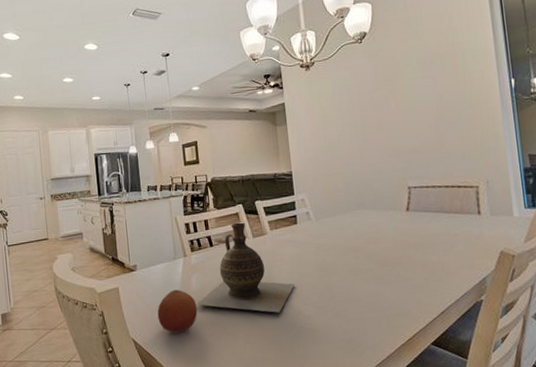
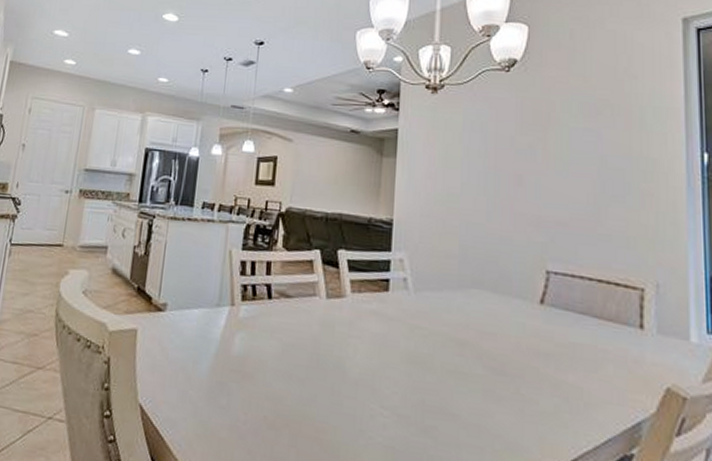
fruit: present [157,289,198,333] -> none [179,347,235,410]
ceramic jug: present [197,222,295,313] -> none [235,273,372,411]

